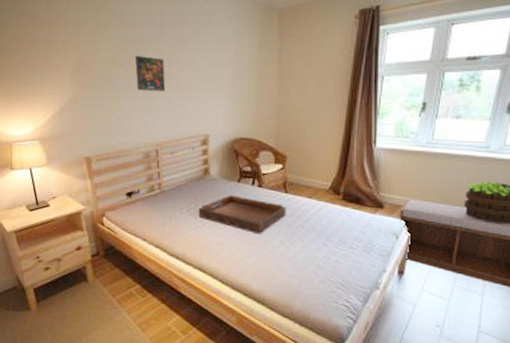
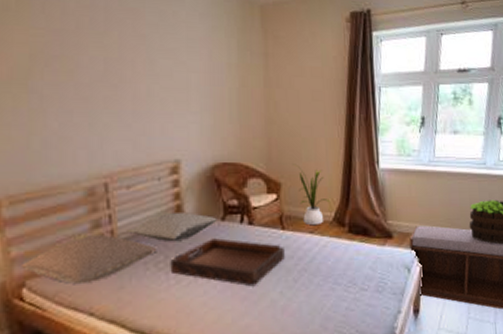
pillow: none [103,186,190,219] -> present [22,235,157,285]
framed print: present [134,56,166,92] -> none [67,53,116,103]
pillow: none [169,174,234,195] -> present [126,213,217,242]
house plant: none [298,141,329,192] -> present [293,164,331,226]

